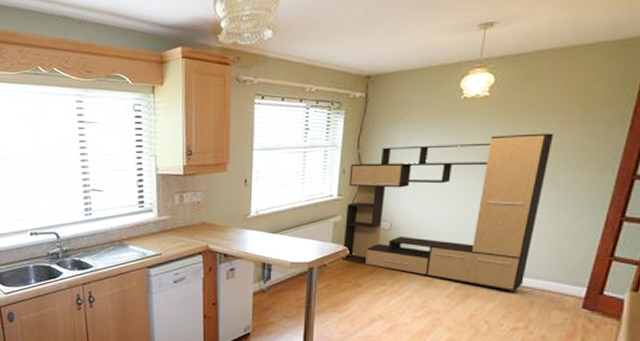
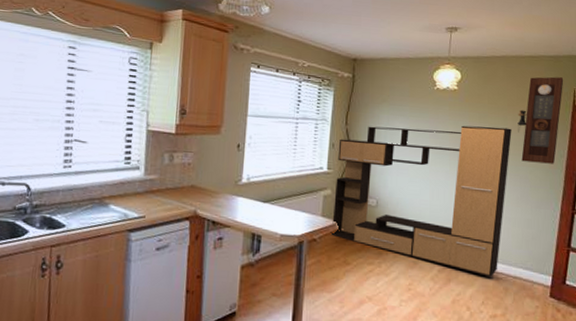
pendulum clock: none [561,65,629,169] -> present [517,77,564,164]

